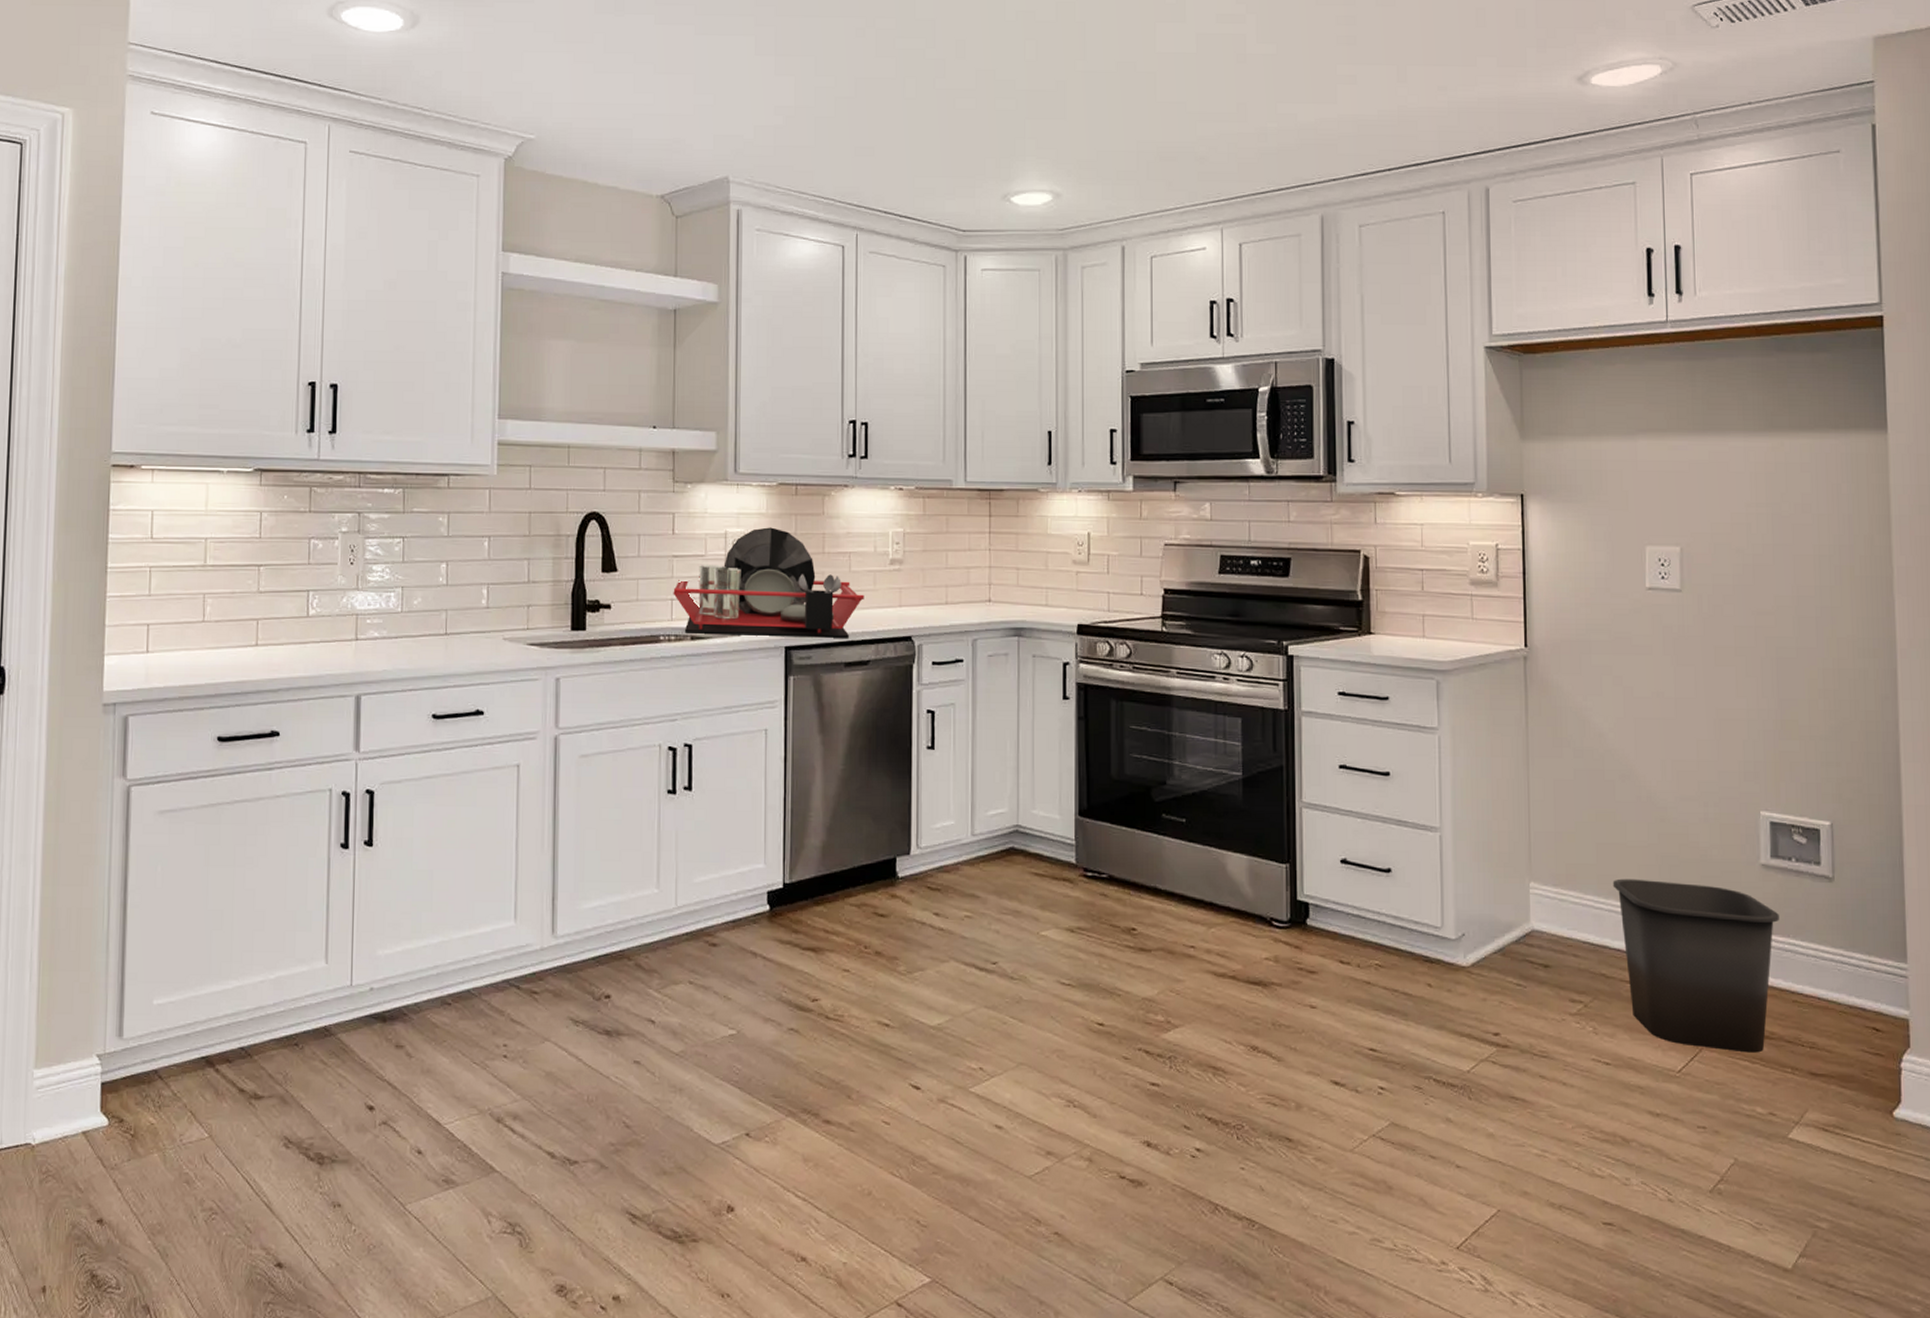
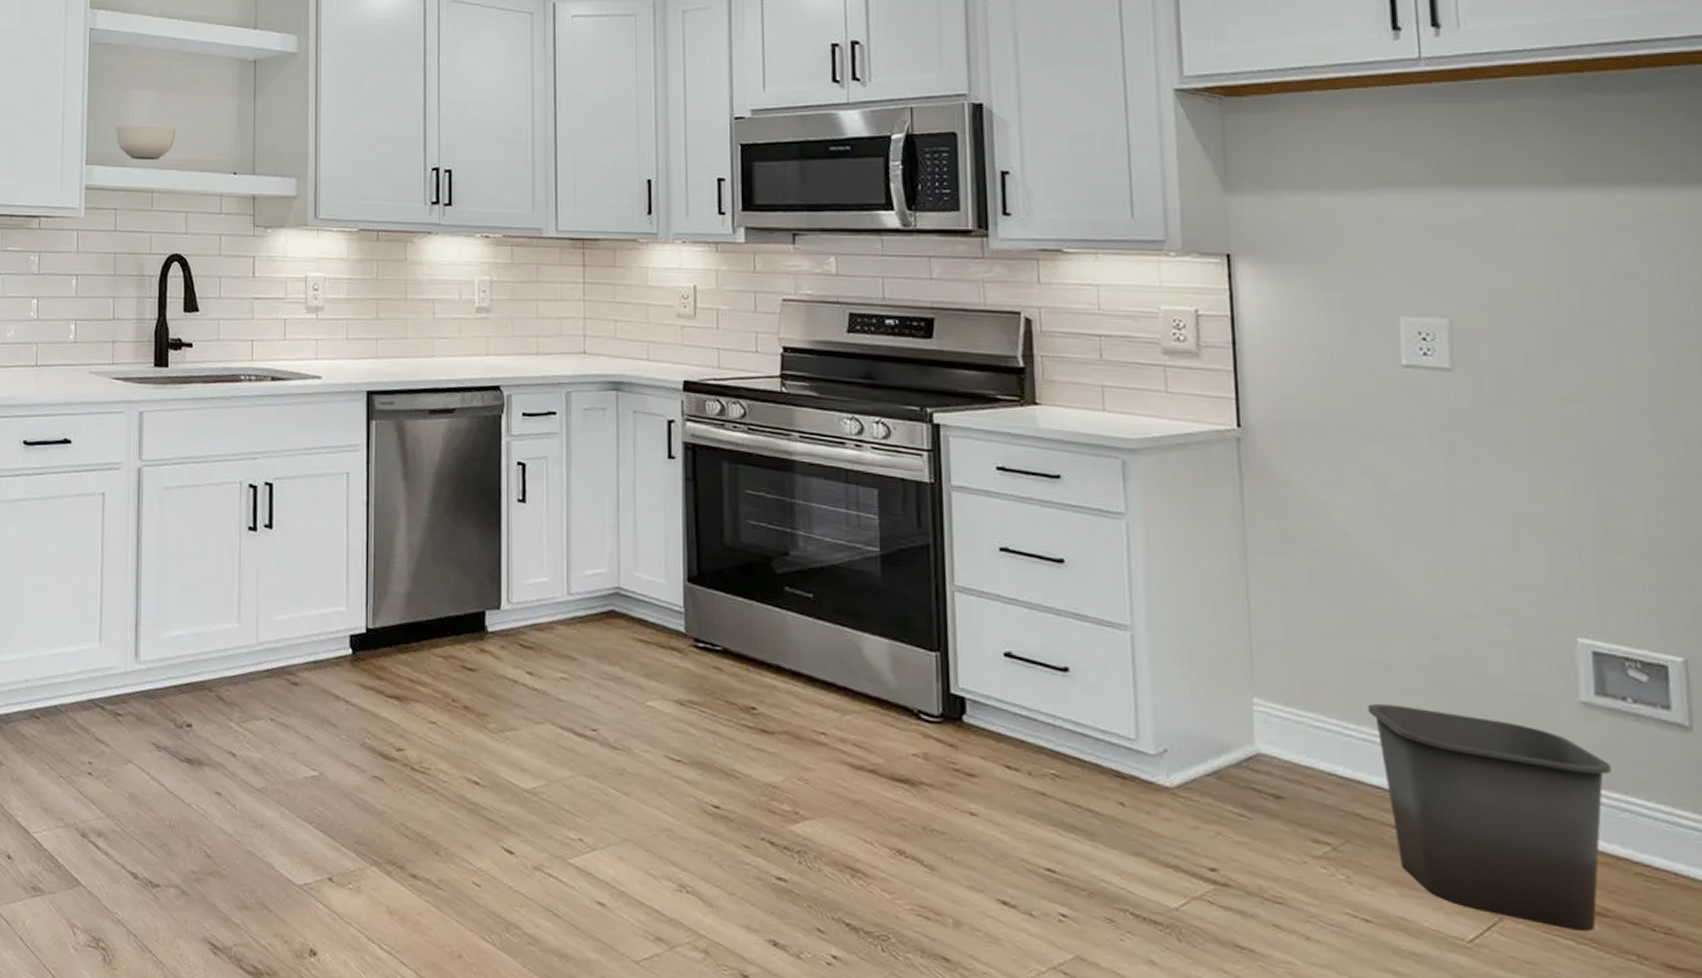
bowl: none [529,376,594,413] -> present [115,124,177,160]
dish rack: present [673,527,864,638] -> none [253,272,449,385]

